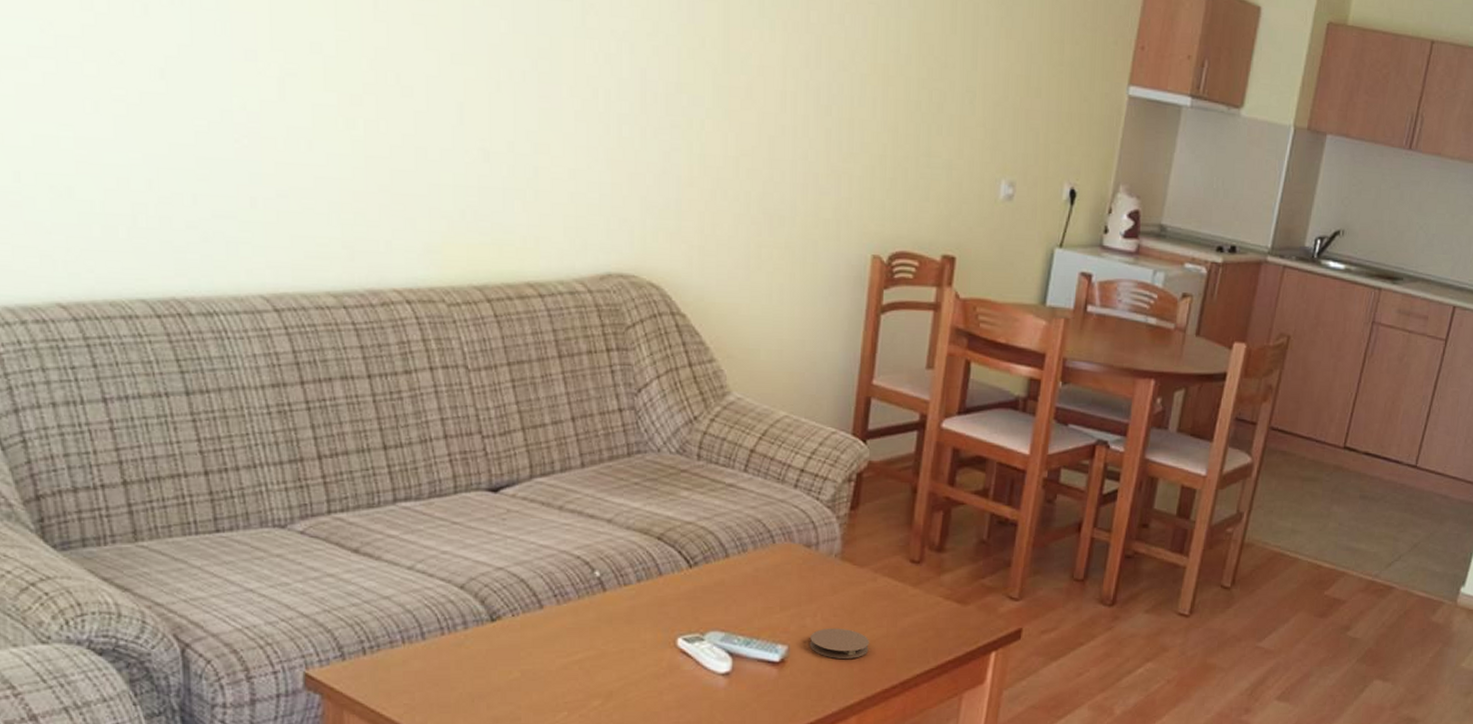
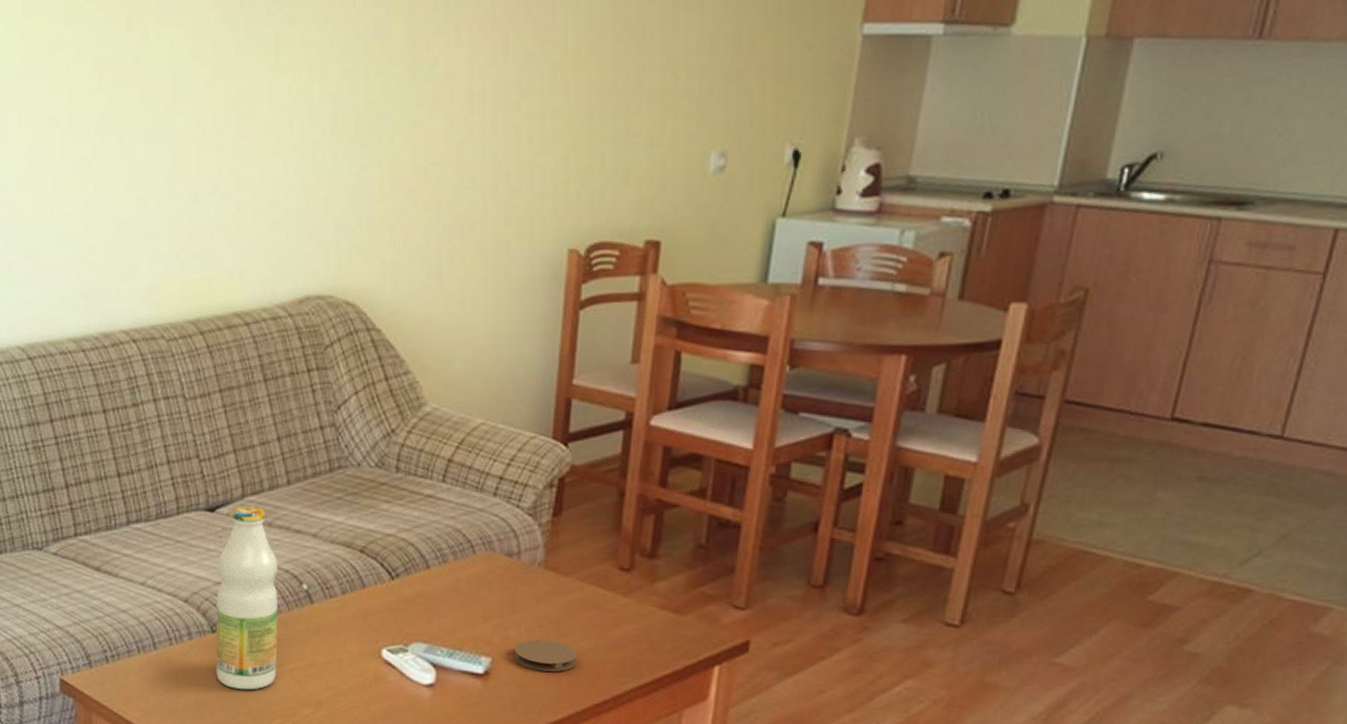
bottle: none [494,487,568,682] -> present [215,505,279,690]

